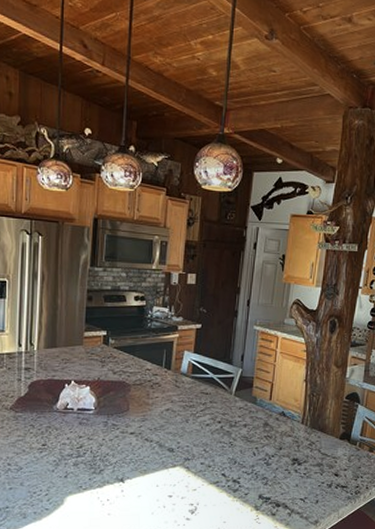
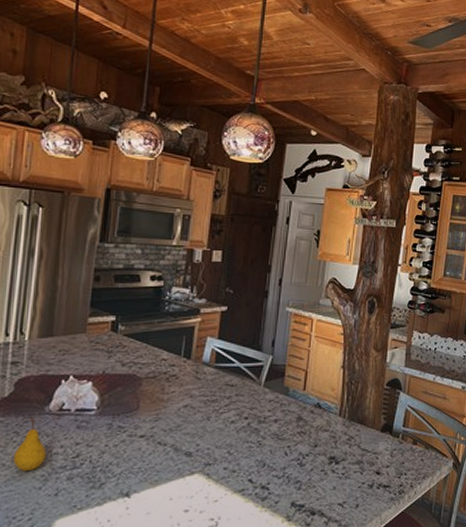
fruit: none [31,414,57,457] -> present [13,417,47,472]

